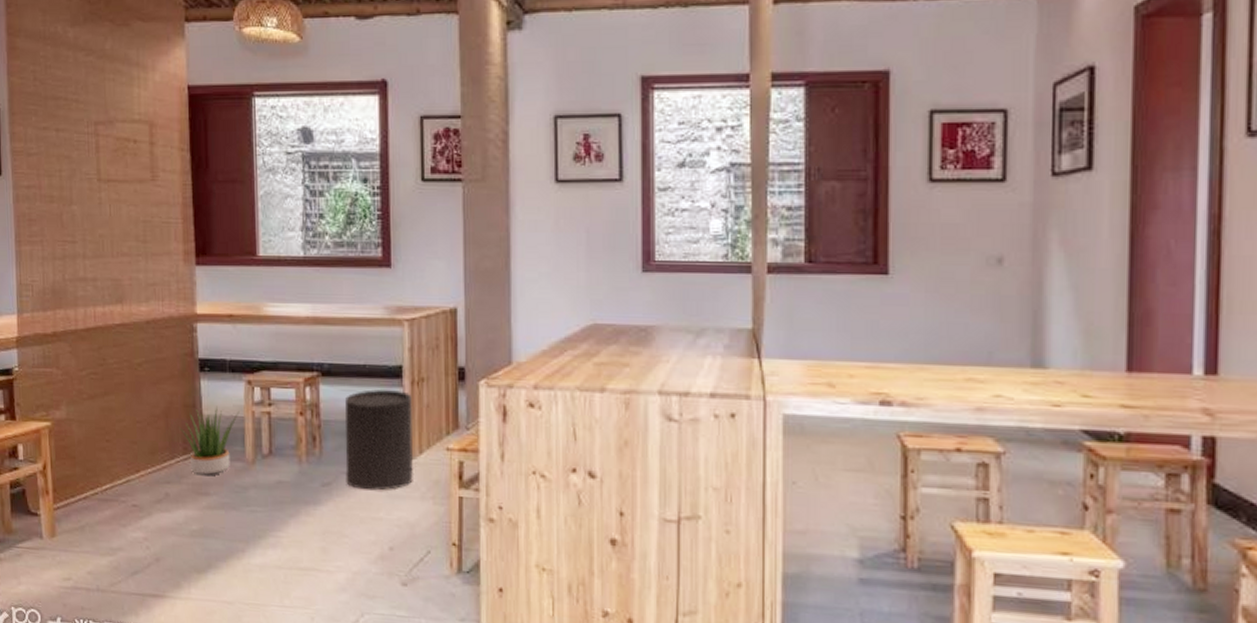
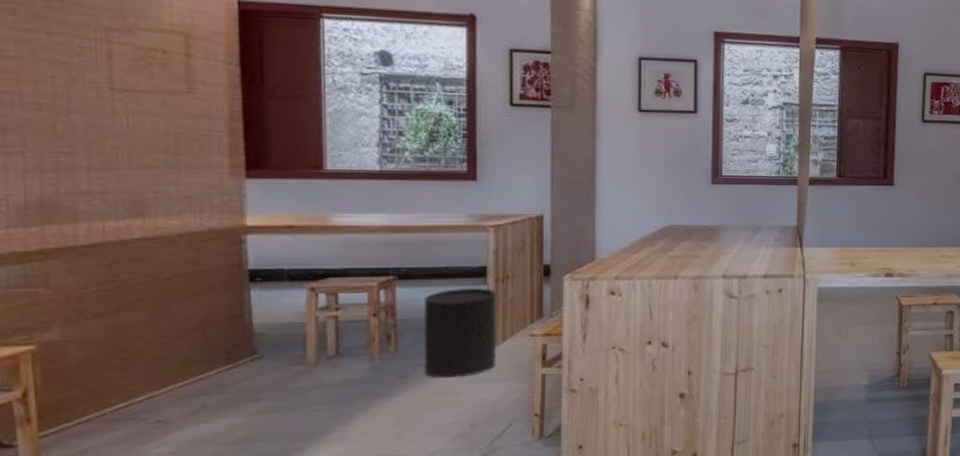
potted plant: present [179,406,240,476] -> none [221,314,300,383]

